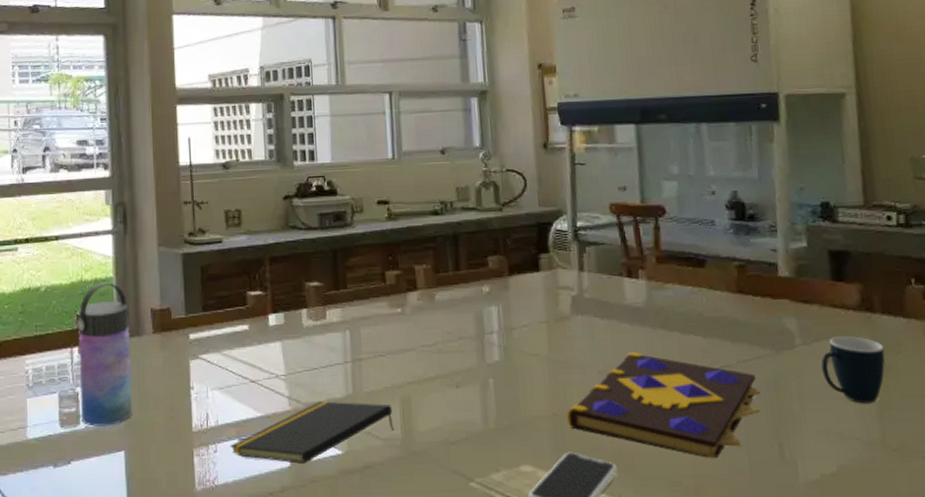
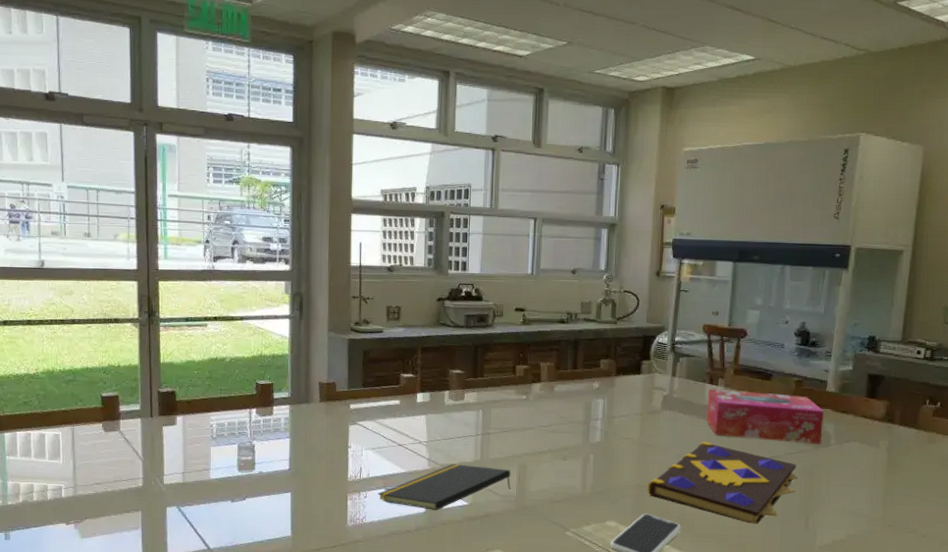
water bottle: present [77,282,132,427] -> none [256,357,301,473]
tissue box: none [627,282,783,347] -> present [705,388,824,444]
mug: present [821,336,885,404] -> none [847,440,896,491]

